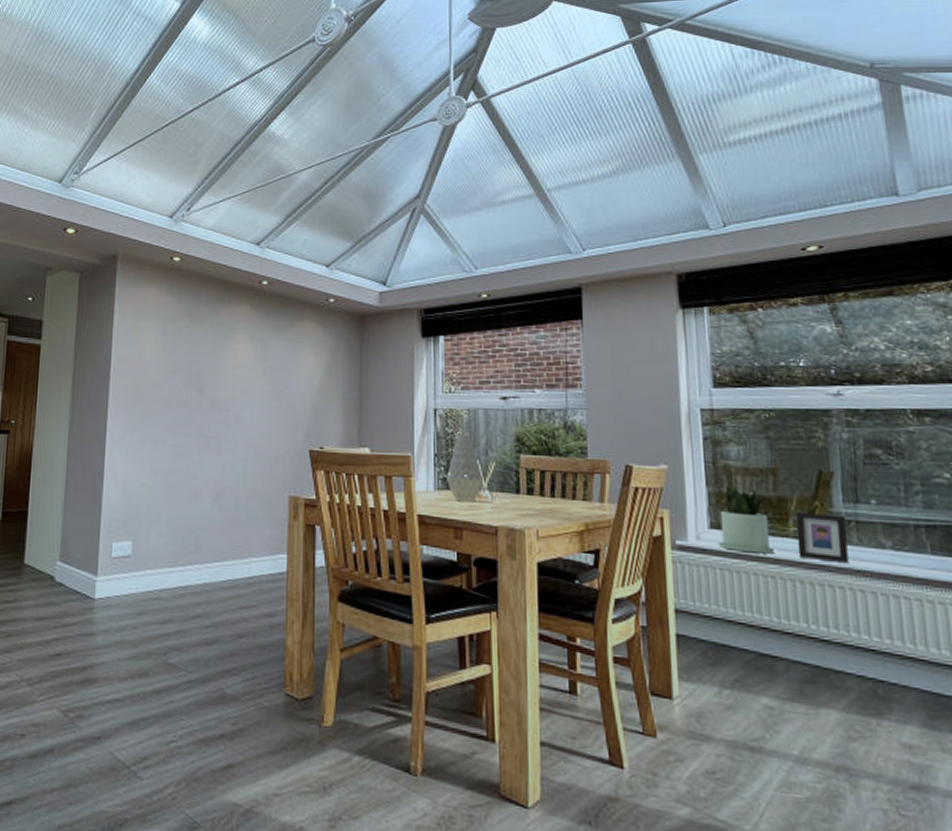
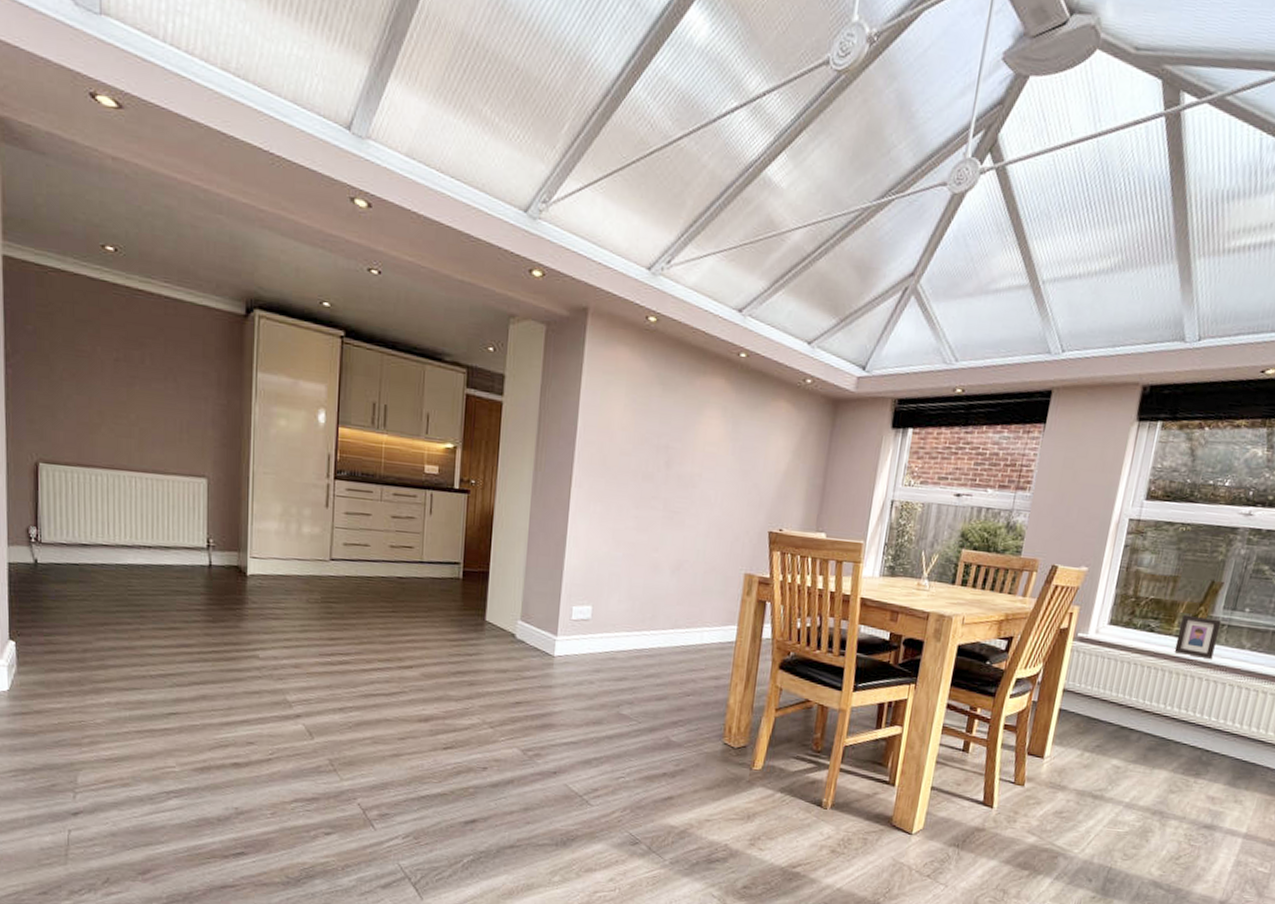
vase: present [445,434,484,503] -> none [891,526,926,590]
planter: present [717,485,775,554] -> none [1111,588,1163,648]

